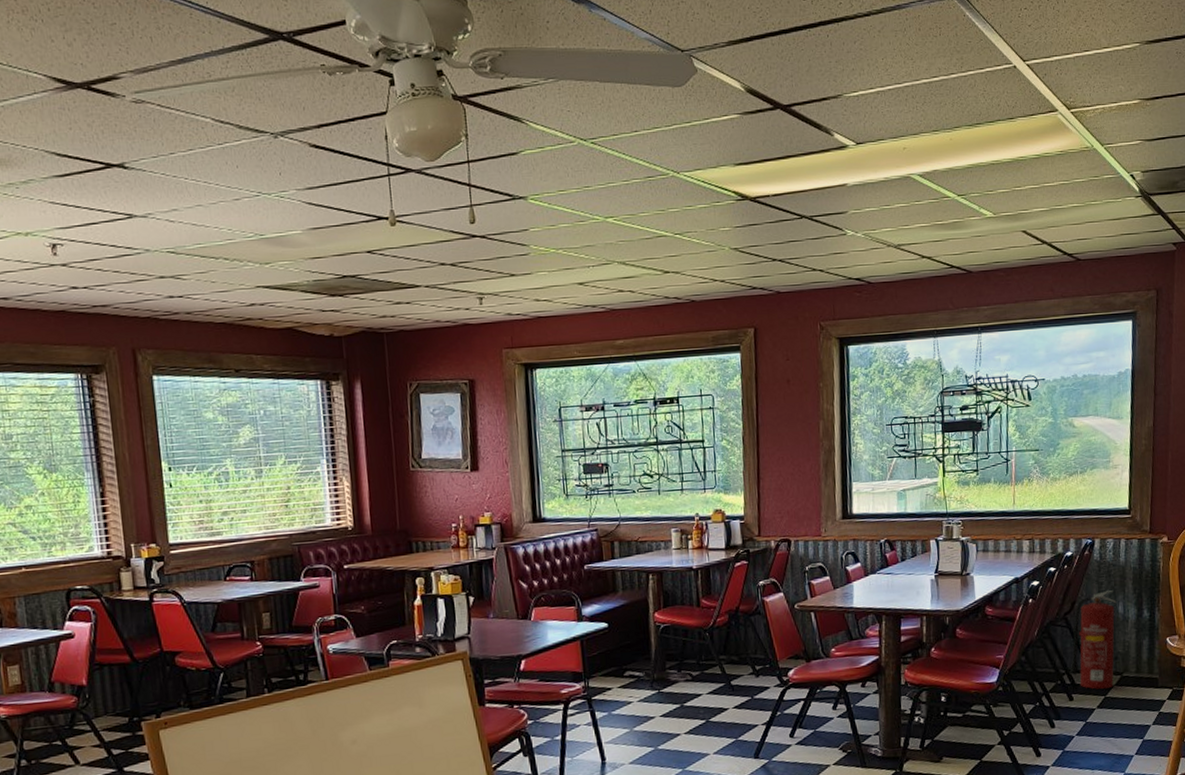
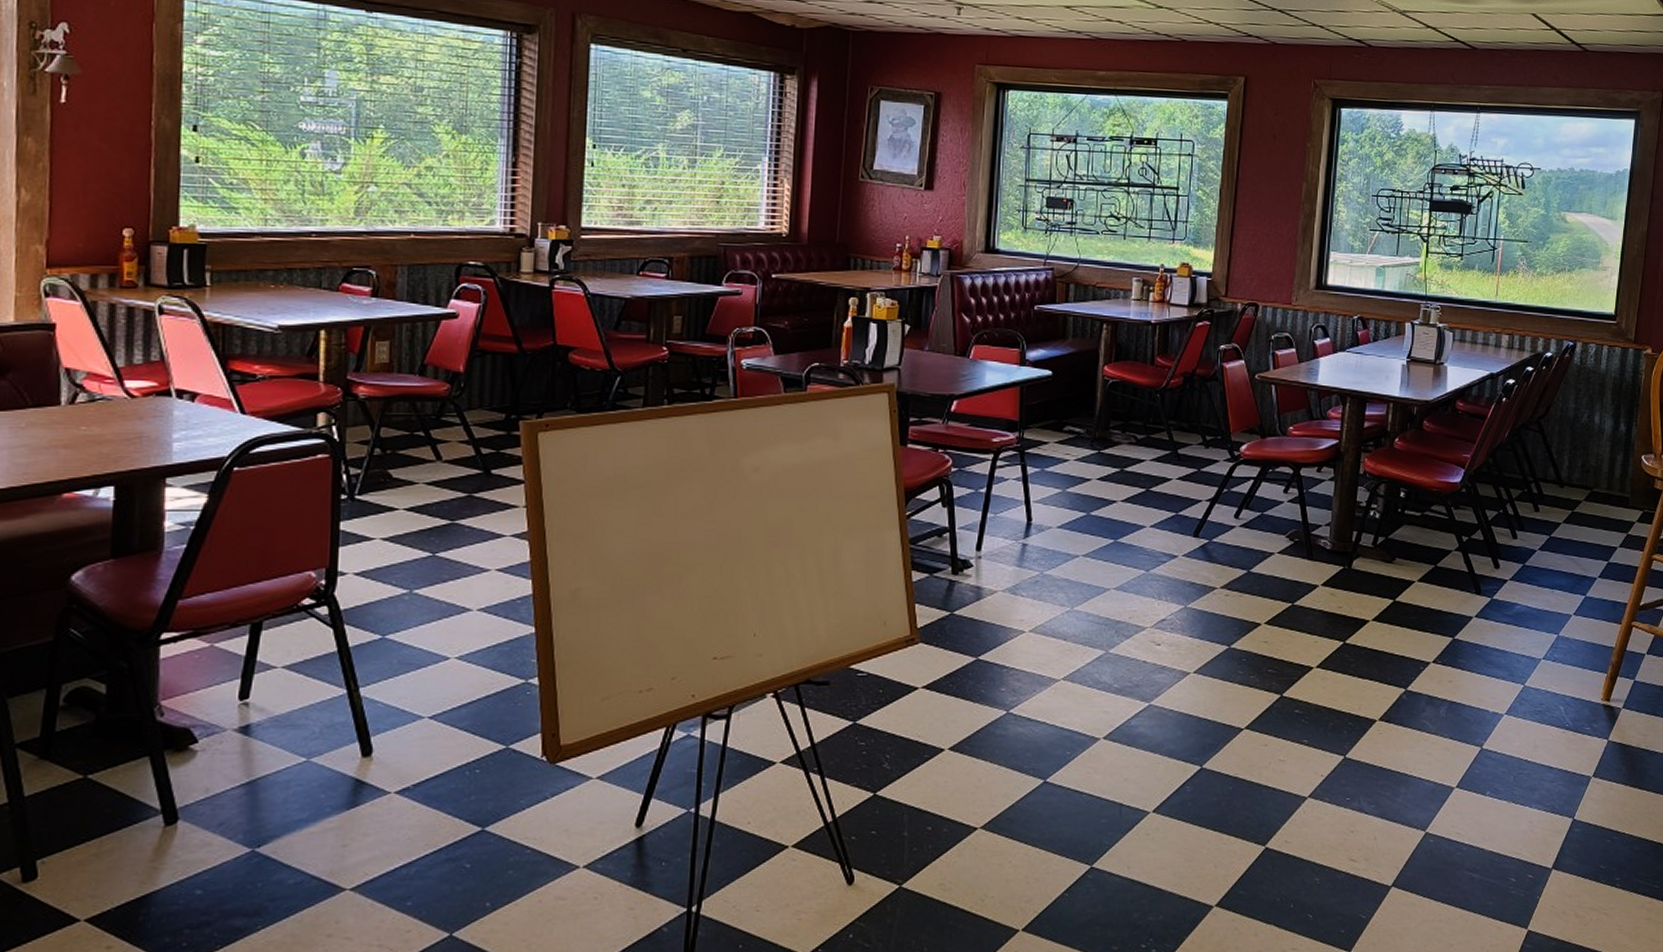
fire extinguisher: present [1069,590,1117,690] -> none [1537,398,1594,502]

